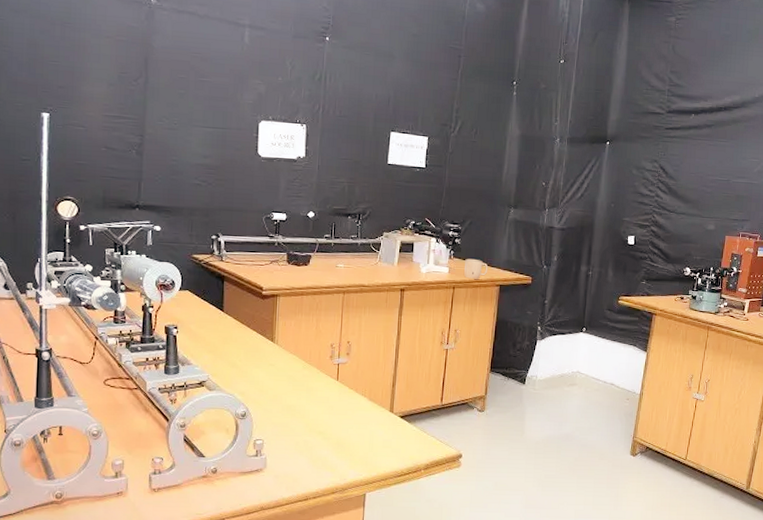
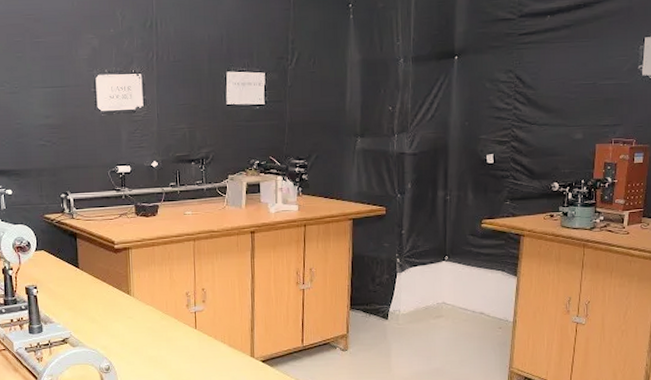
mug: present [463,258,488,280] -> none [313,193,339,216]

